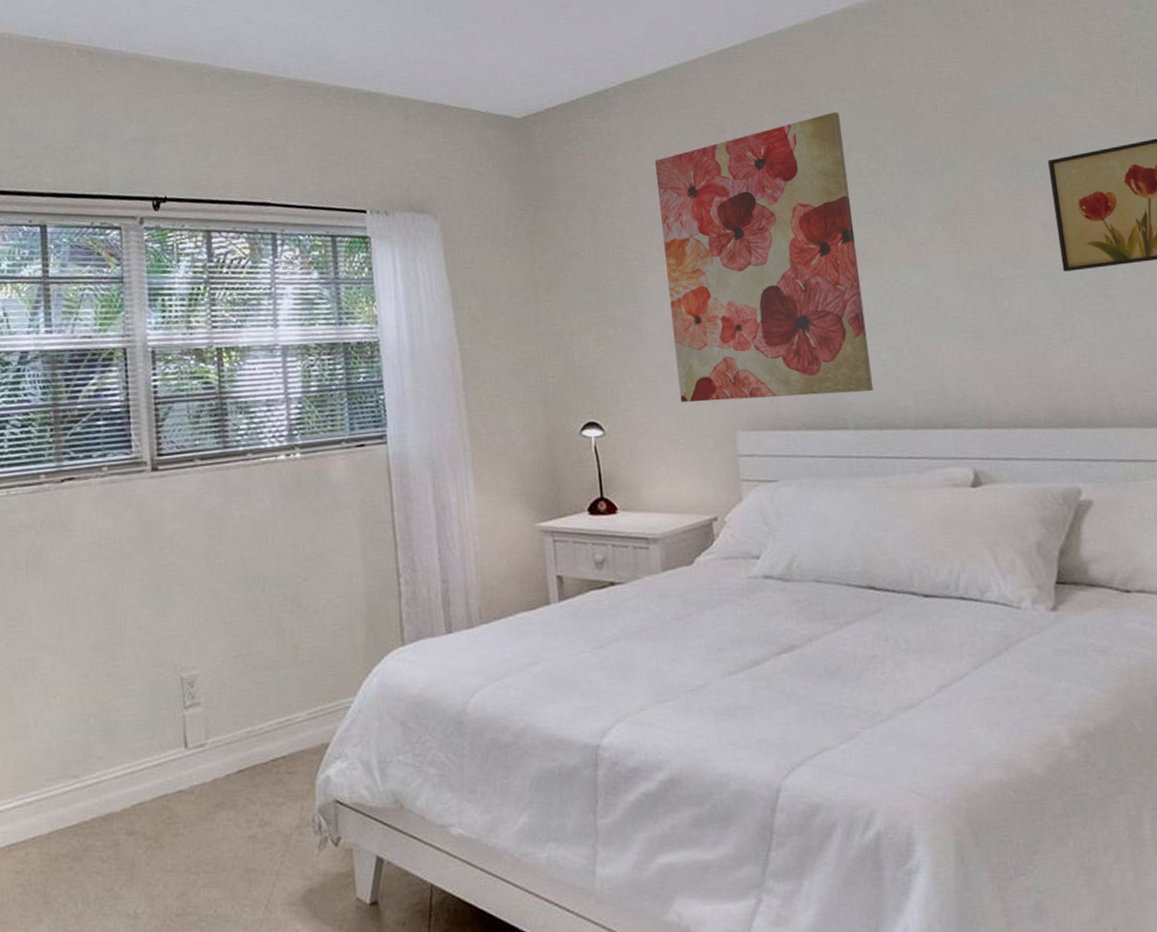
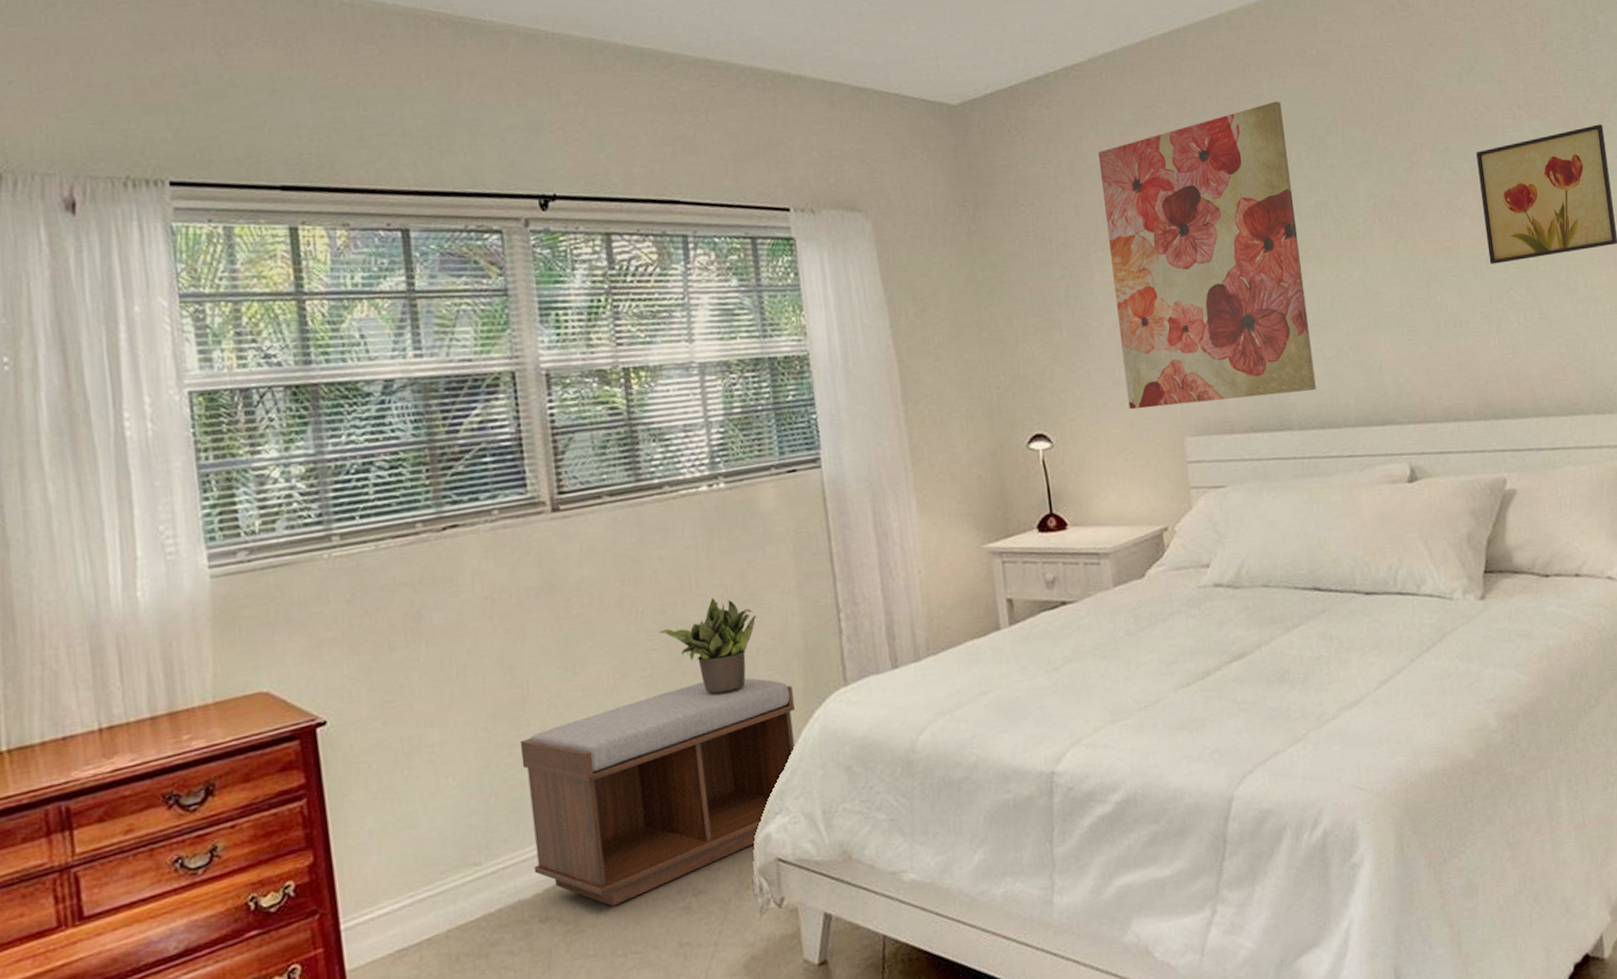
bench: none [116,631,356,828] -> present [519,678,795,907]
potted plant: none [238,555,325,643] -> present [658,597,757,694]

